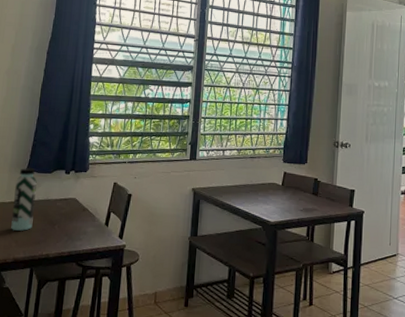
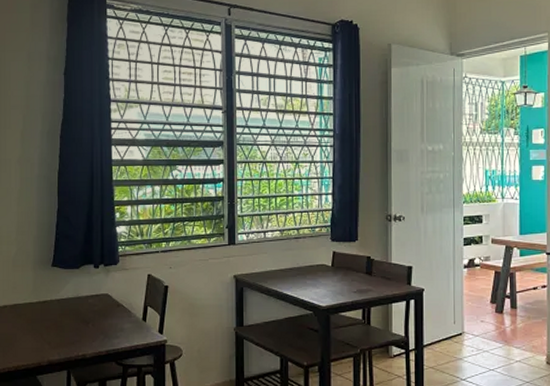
water bottle: present [11,168,37,231] -> none [42,264,65,332]

